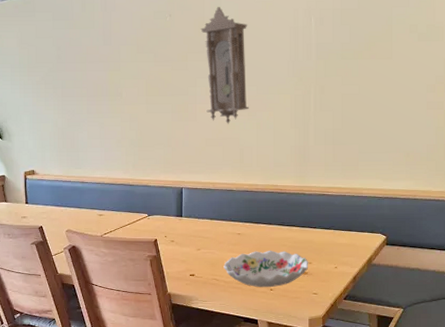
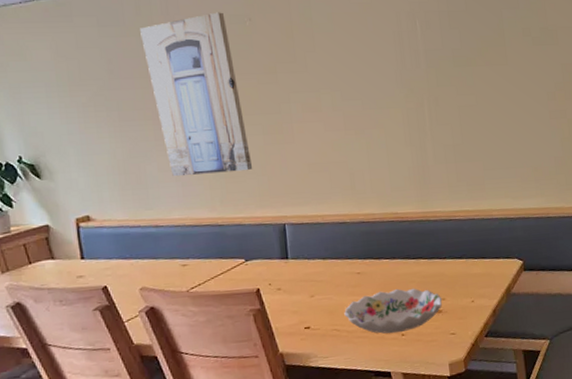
wall art: none [84,9,161,144] -> present [140,12,253,177]
pendulum clock: present [200,7,250,124] -> none [288,9,357,145]

